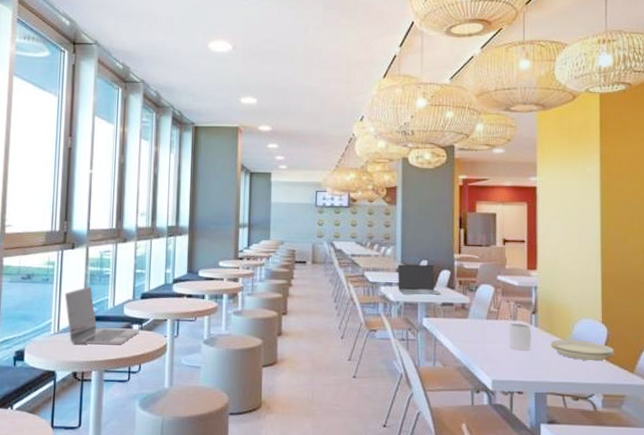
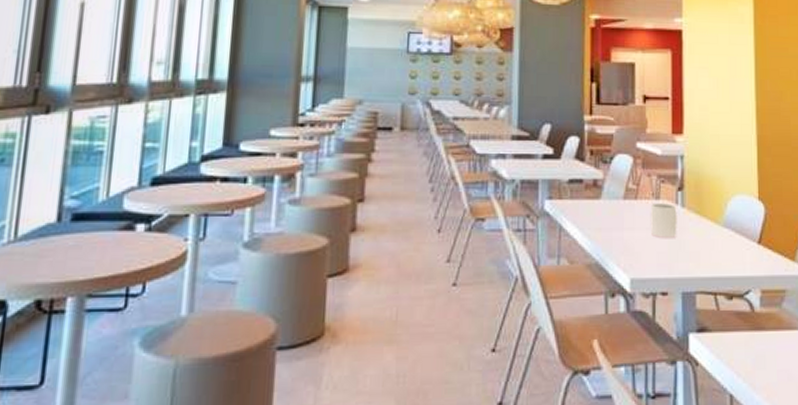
laptop: present [64,286,139,345] -> none [29,168,146,257]
laptop: present [398,264,441,295] -> none [513,130,567,169]
plate: present [551,340,615,362] -> none [700,222,774,249]

